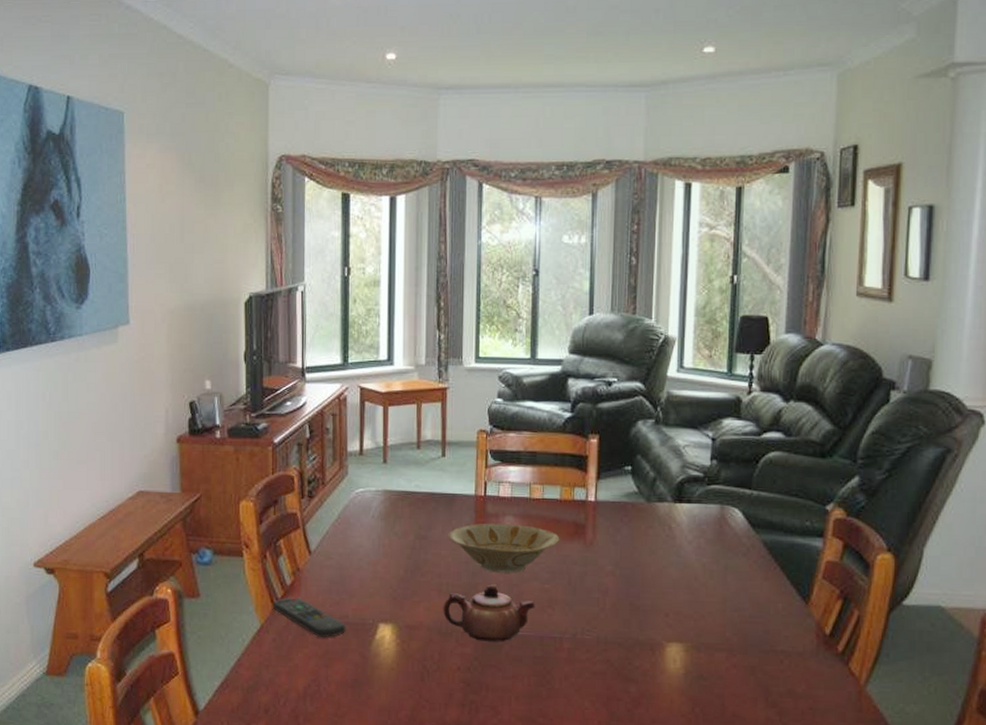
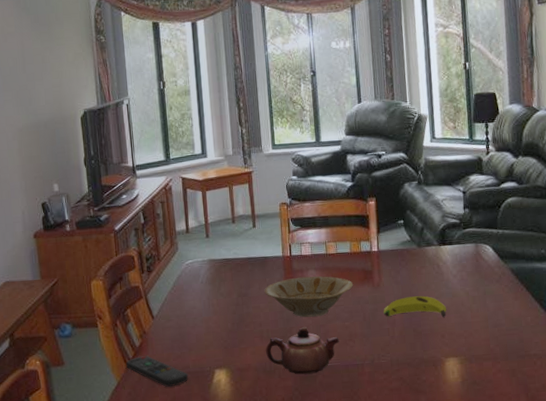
banana: none [594,562,674,593] -> present [383,296,446,318]

